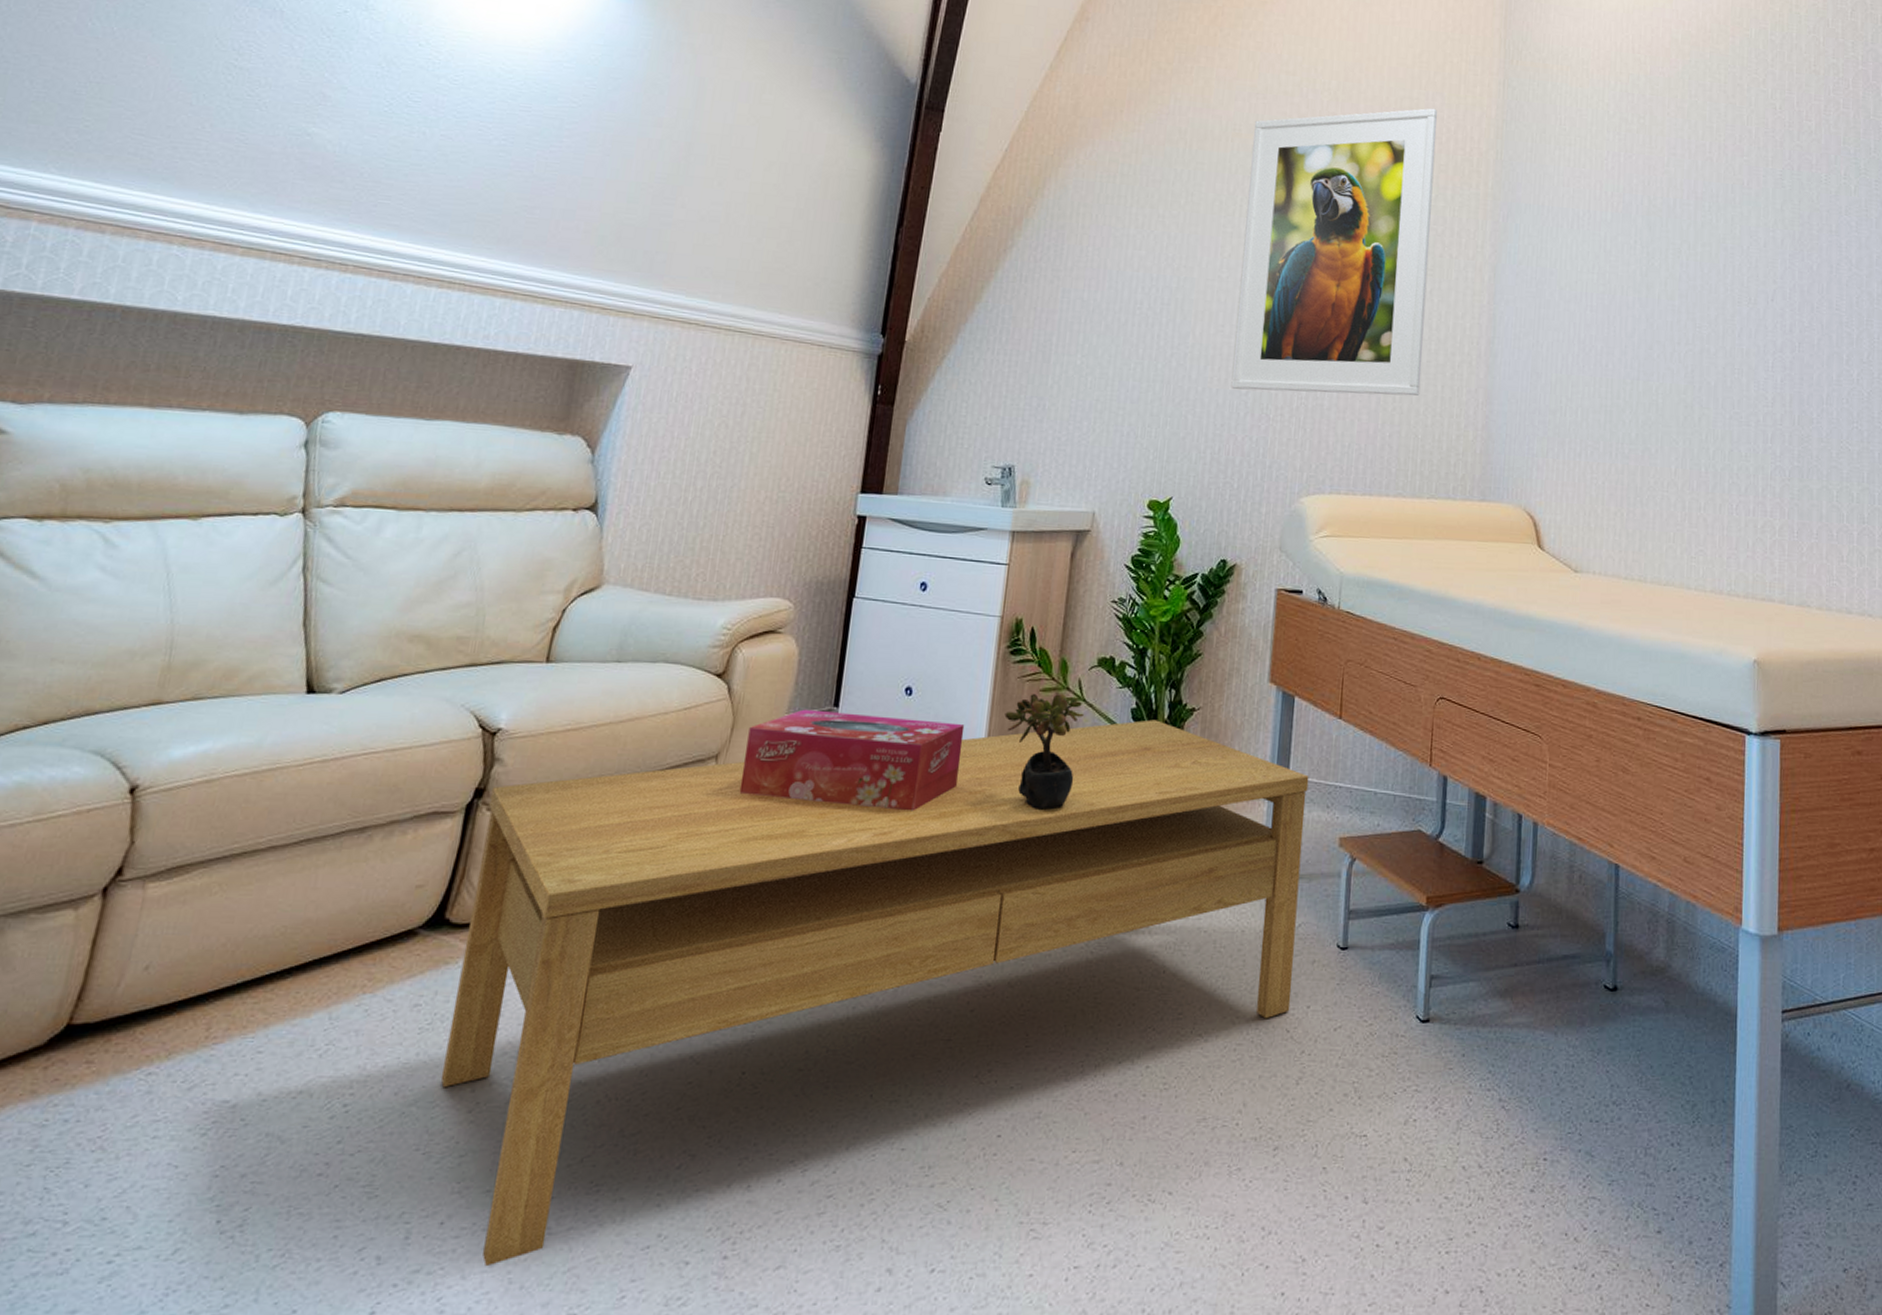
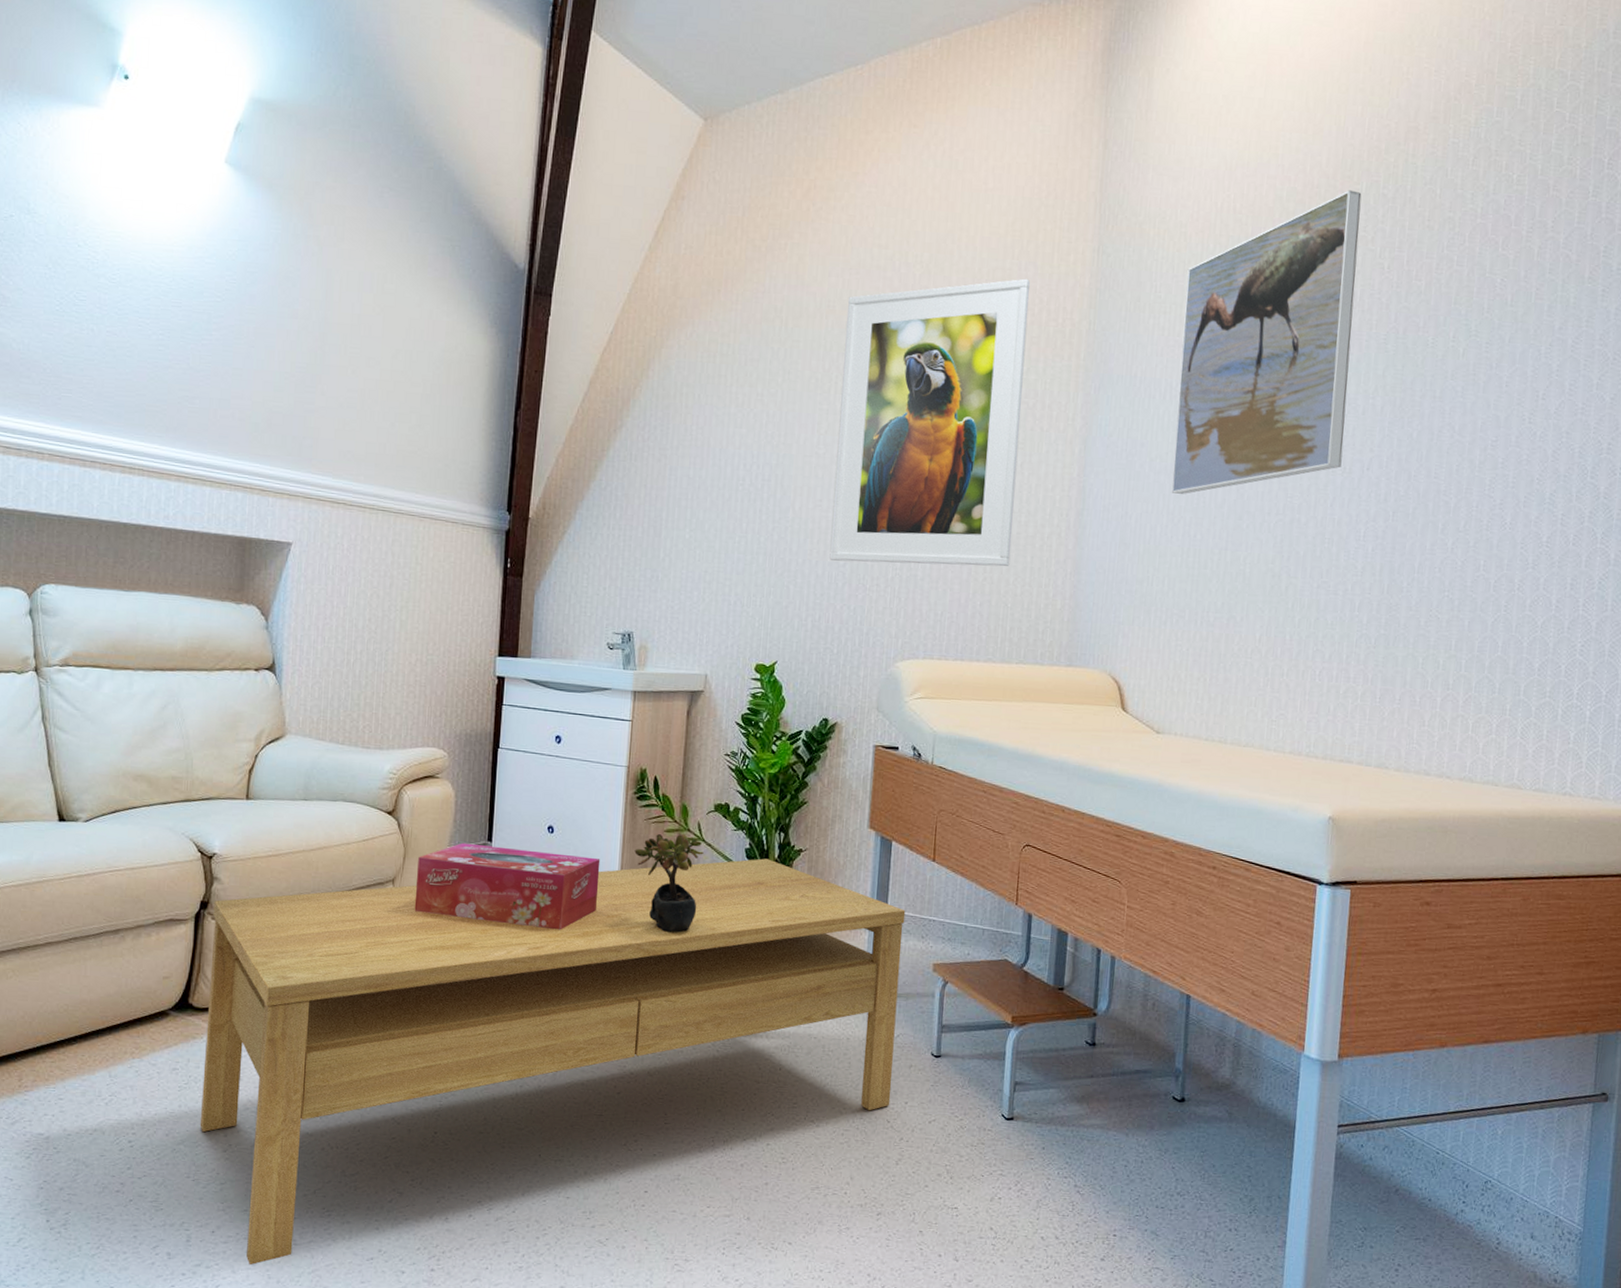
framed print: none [1581,35,1751,323] -> present [1171,190,1362,494]

